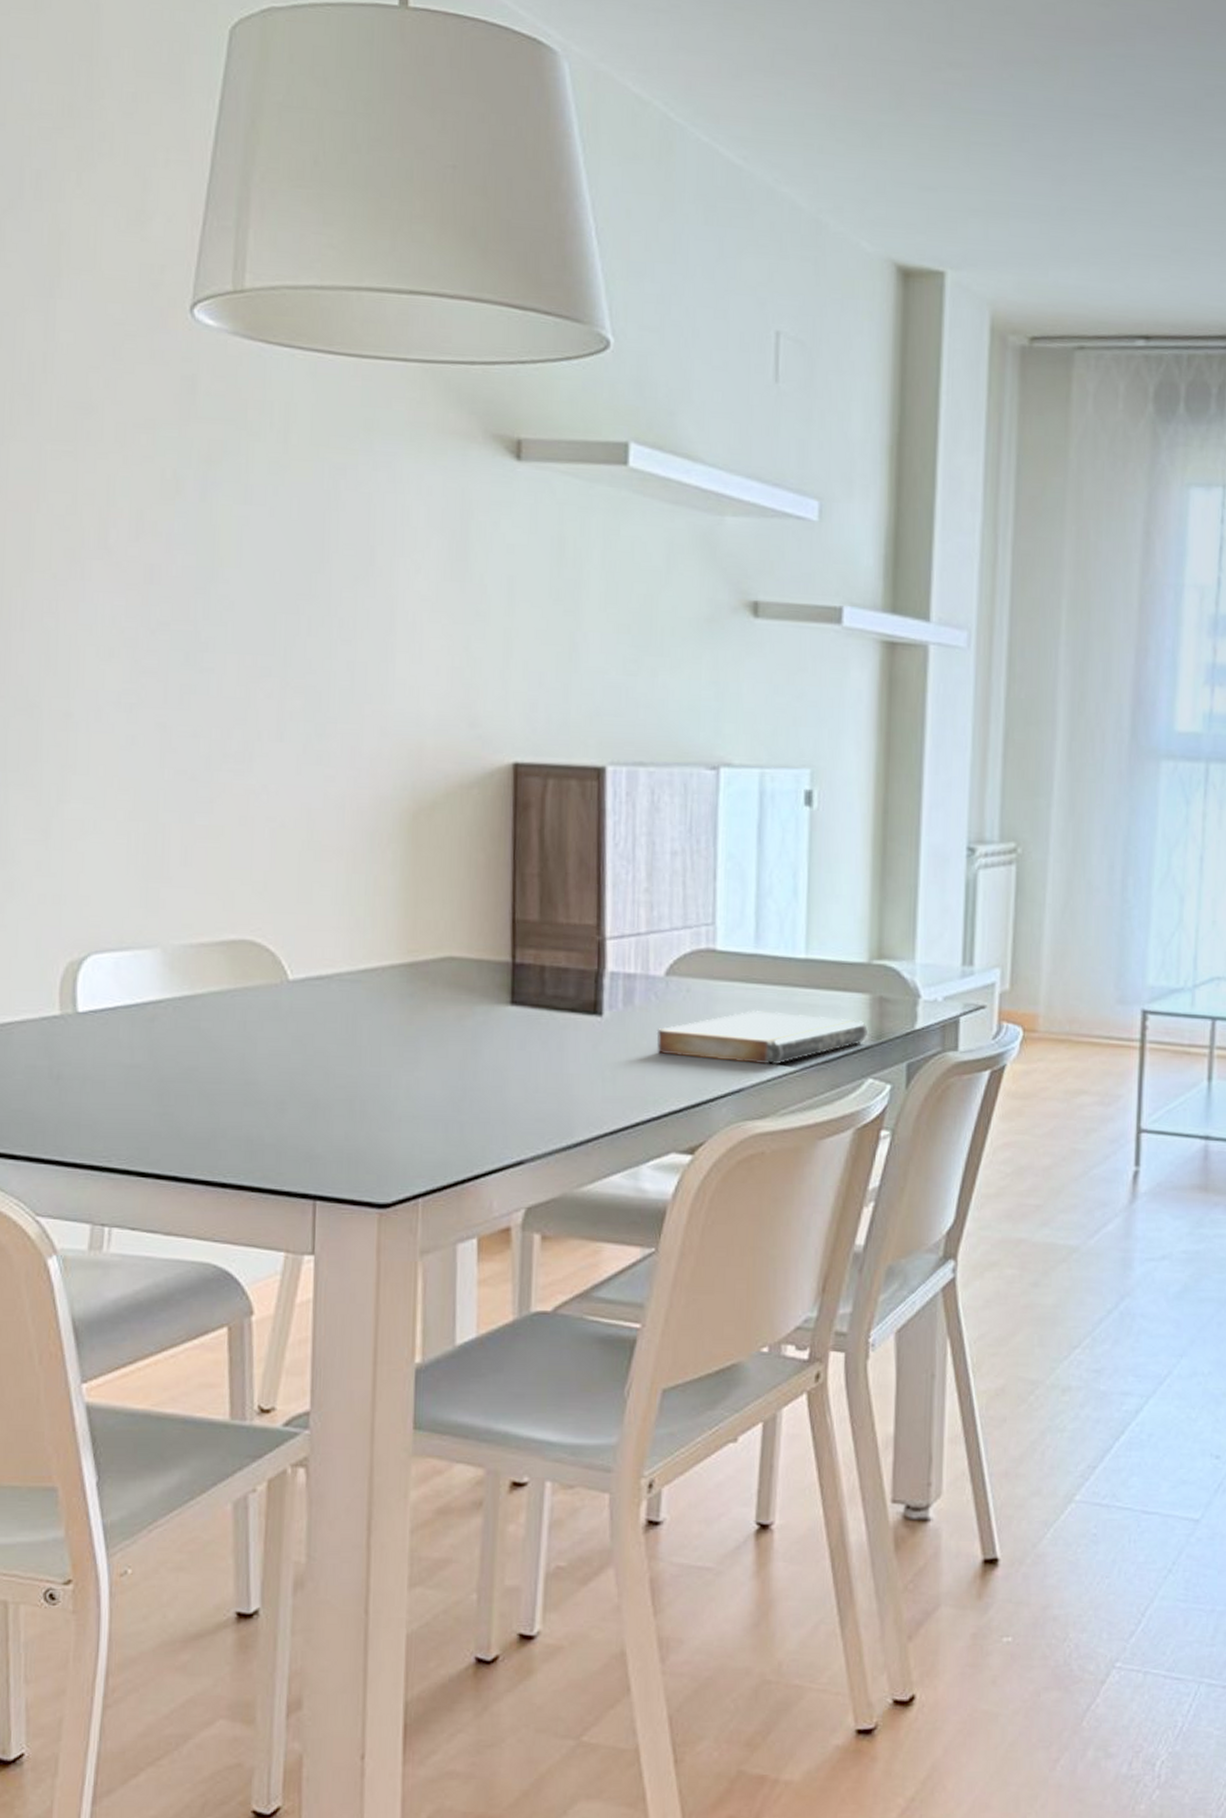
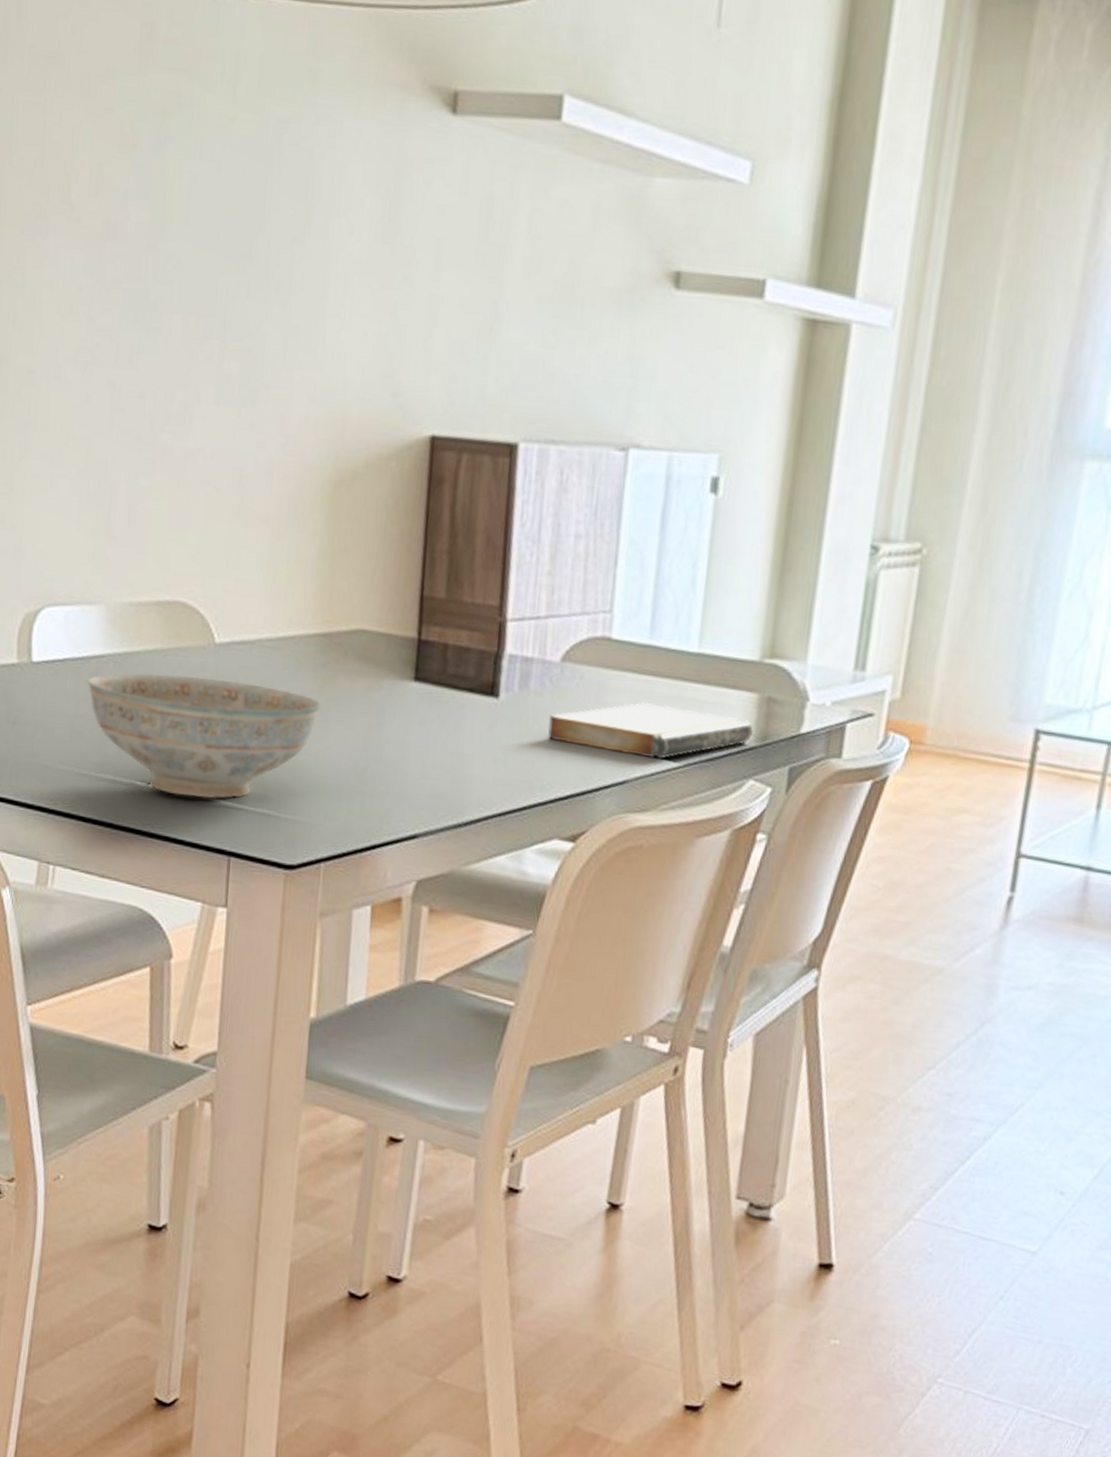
decorative bowl: none [143,1015,410,1142] -> present [87,673,321,800]

